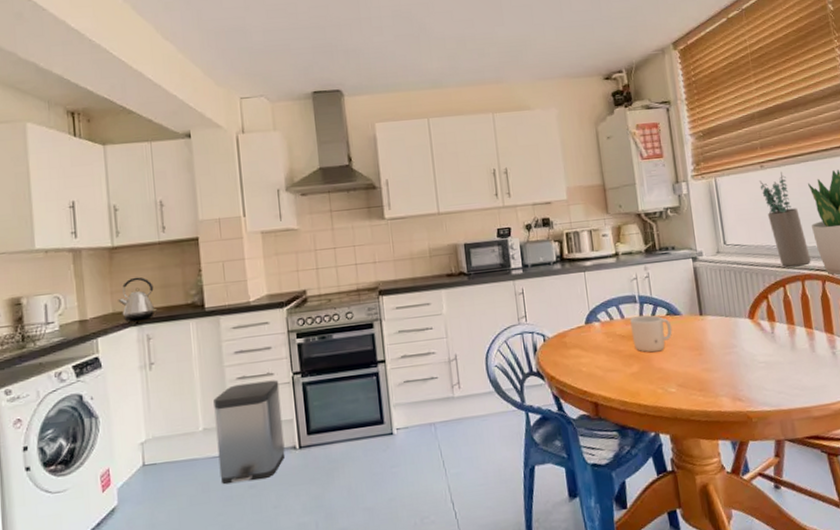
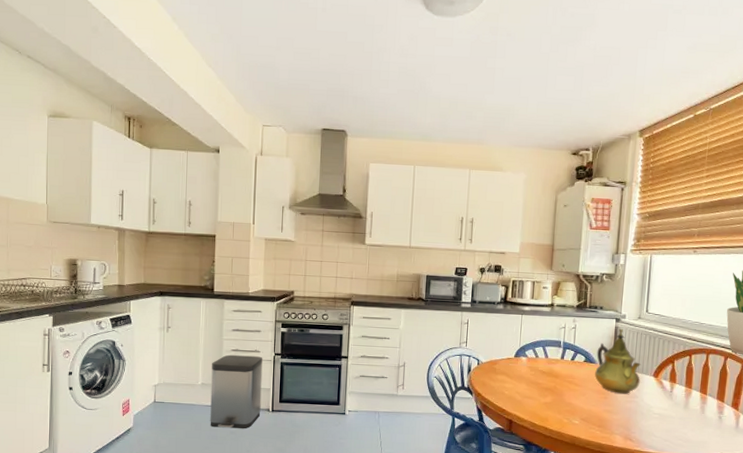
kettle: present [118,277,158,322] -> none [149,258,178,293]
mug: present [630,315,673,353] -> none [551,357,587,390]
teapot: none [678,268,736,346] -> present [595,328,642,394]
vase: present [759,172,811,267] -> none [689,259,720,342]

